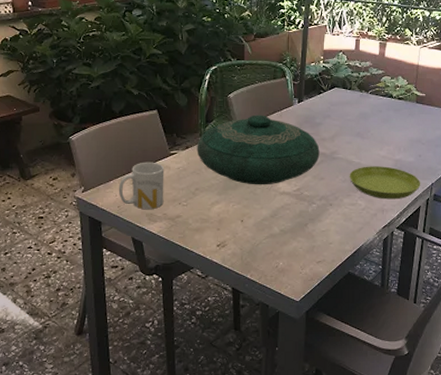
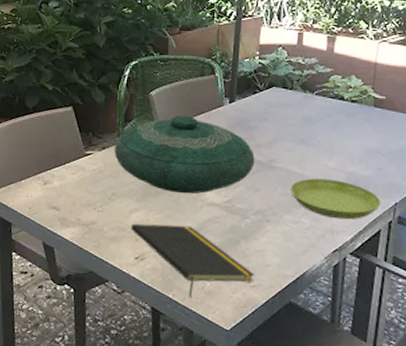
mug: present [118,162,165,209] -> none [29,161,79,213]
notepad: none [213,213,320,276] -> present [131,223,255,297]

